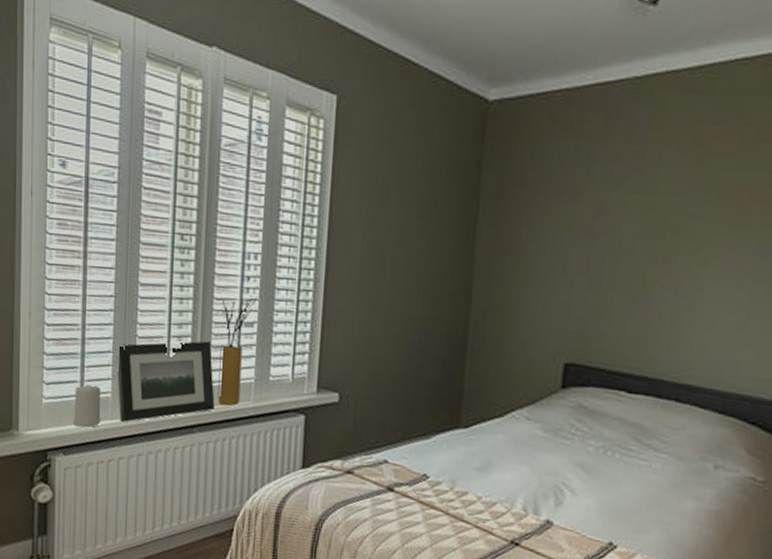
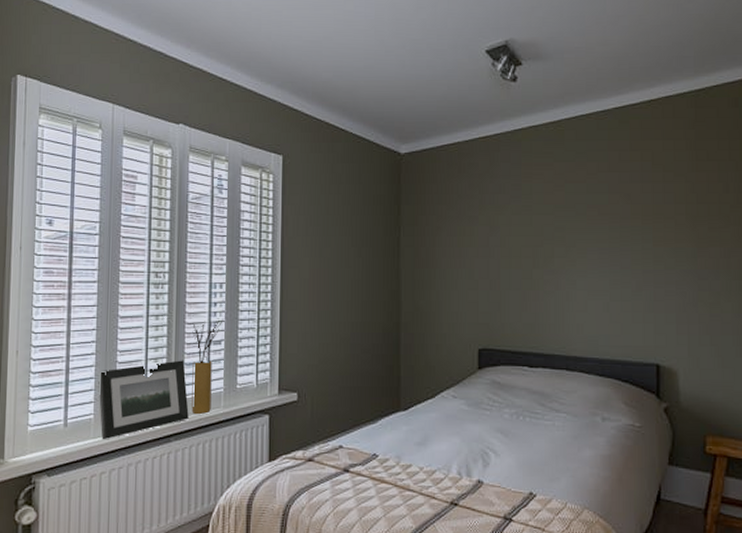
candle: present [72,384,101,429] -> none [57,409,84,449]

